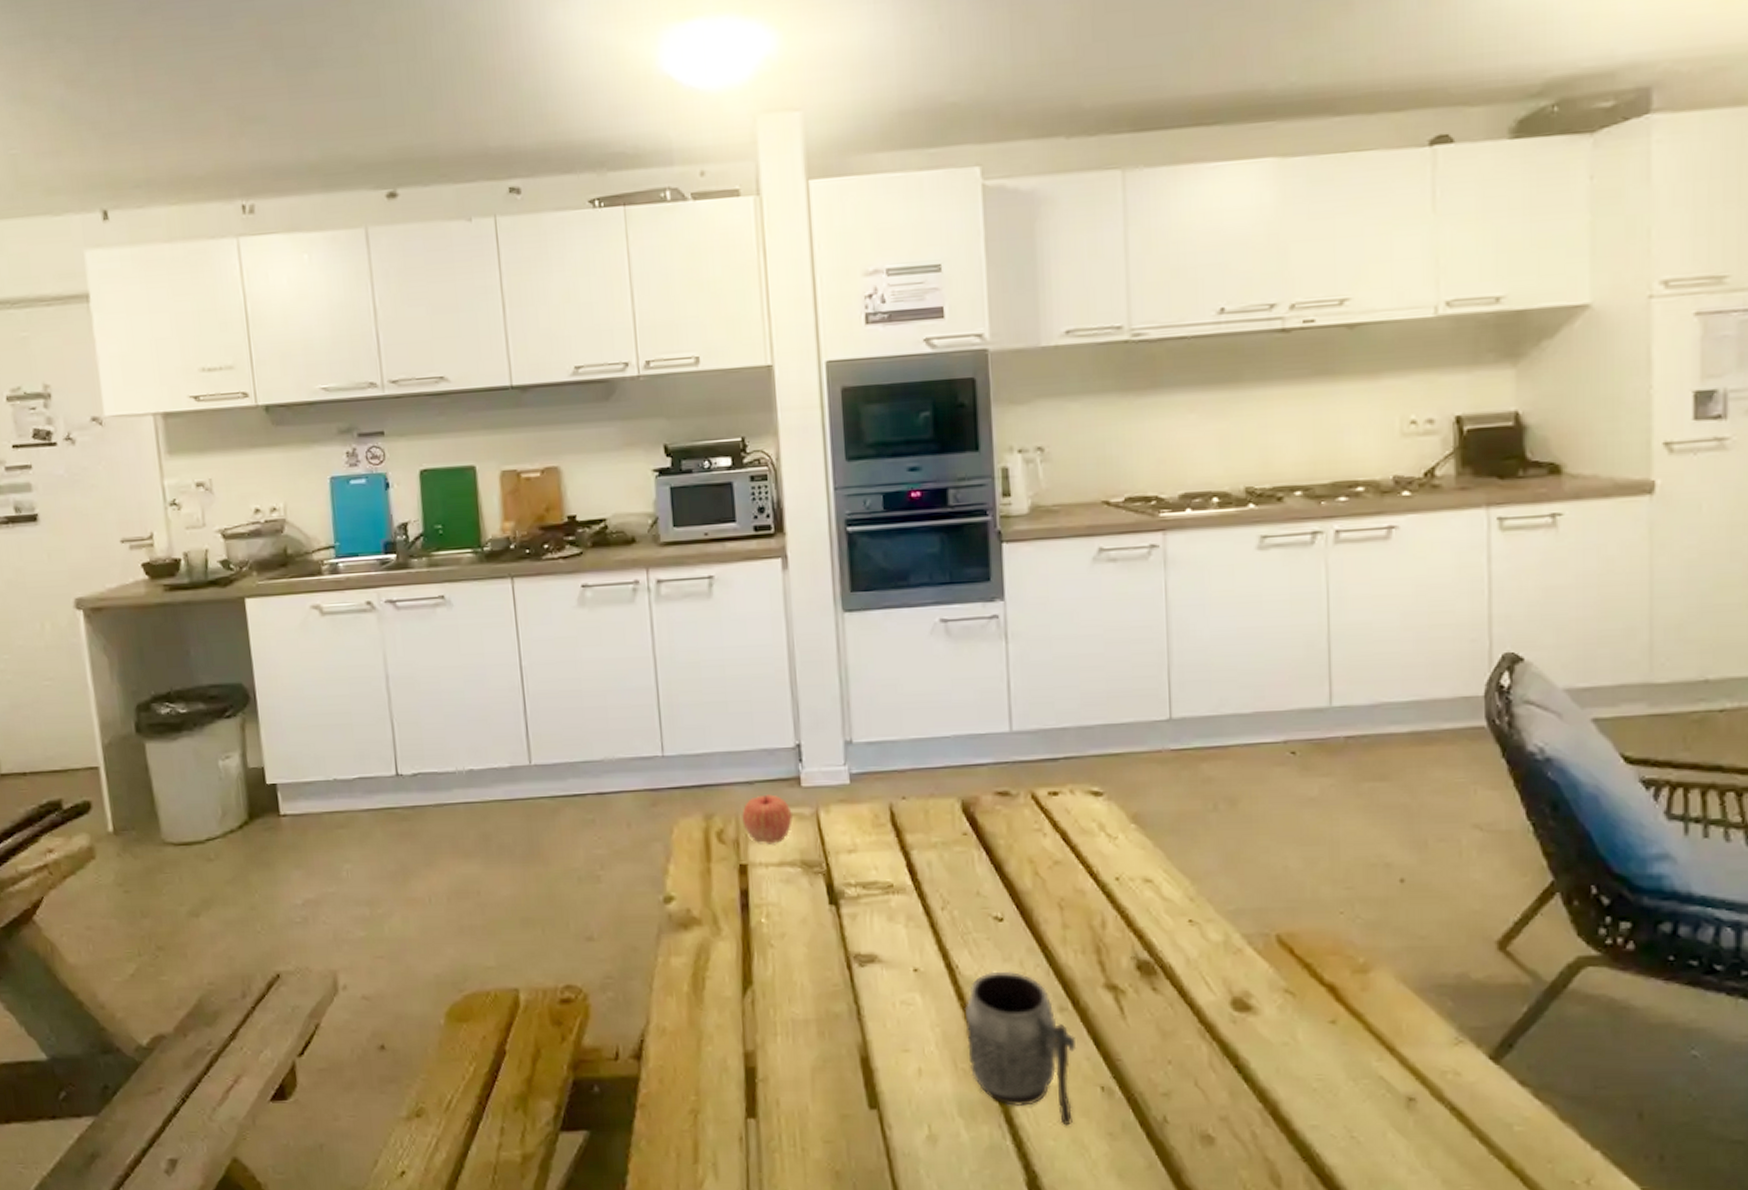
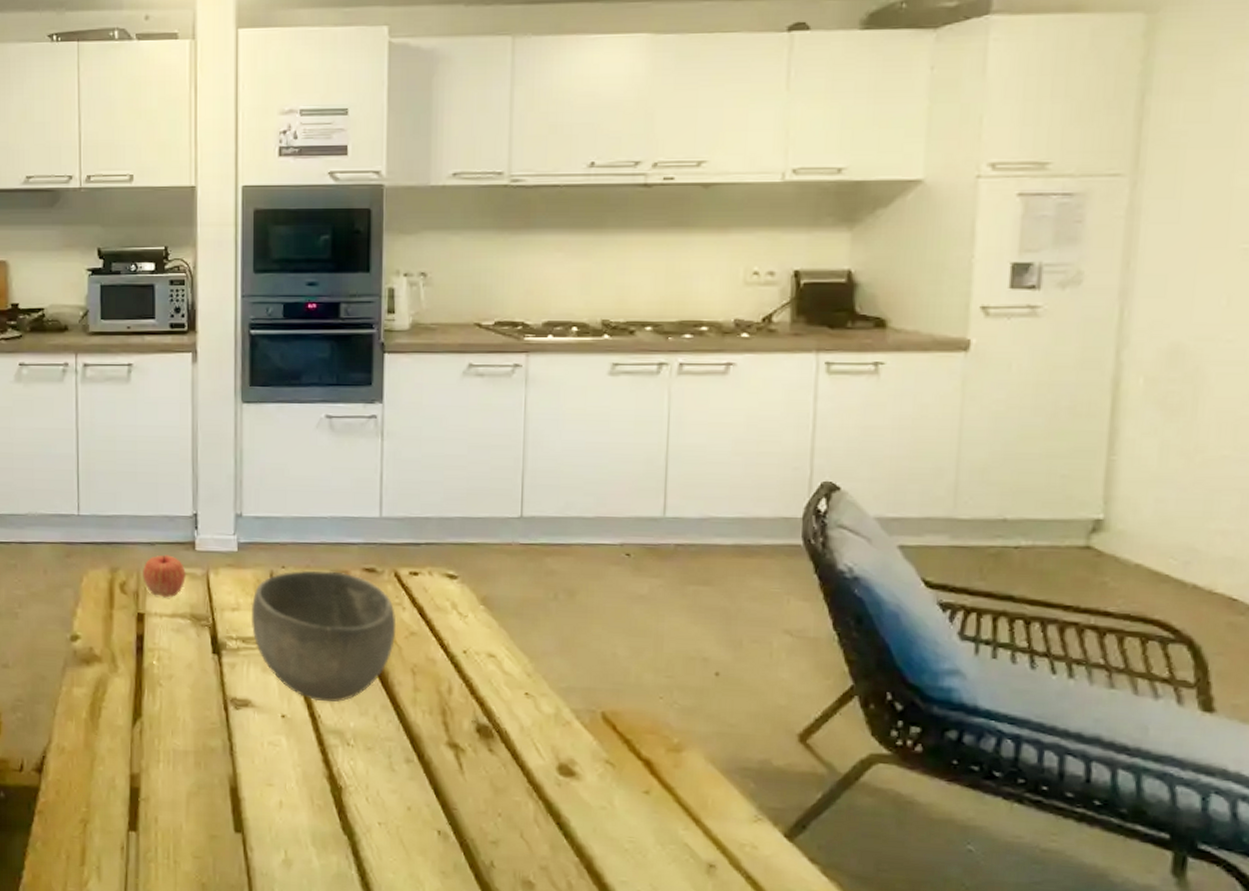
bowl: none [869,798,1038,950] -> present [251,570,397,703]
mug: present [964,971,1075,1126] -> none [323,723,418,862]

